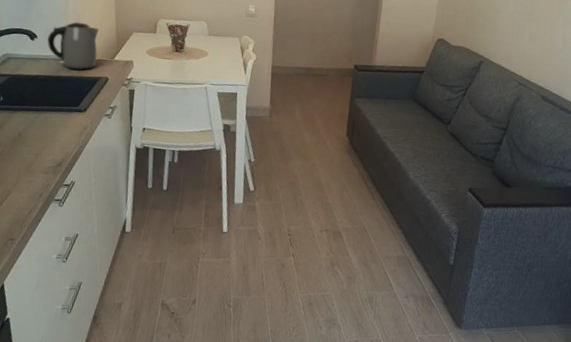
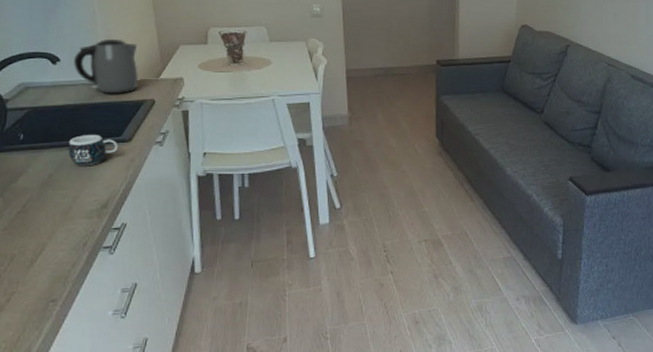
mug: none [35,102,75,129] -> present [67,135,118,166]

